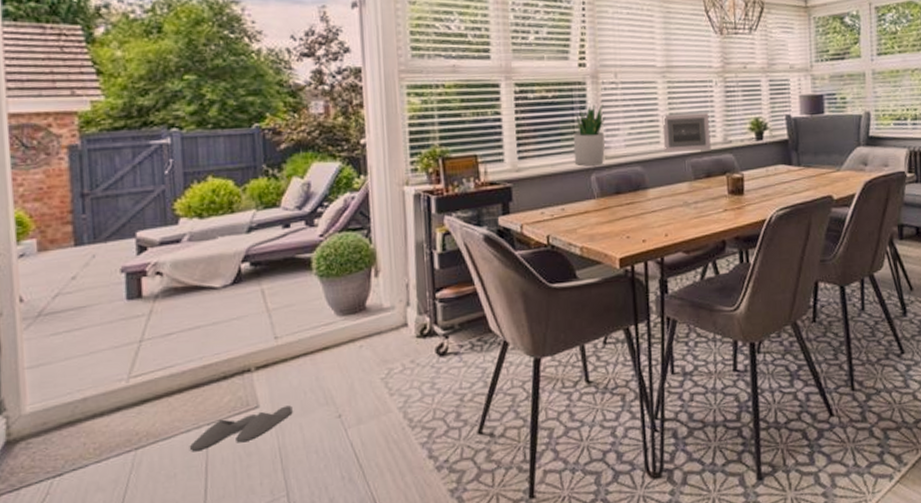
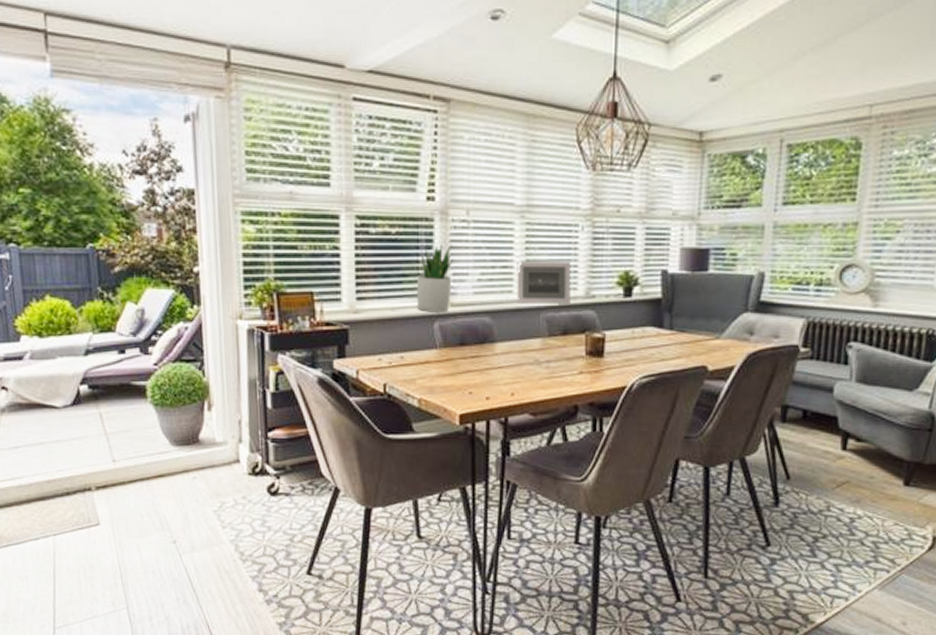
slippers: present [189,405,293,451] -> none [38,526,131,558]

